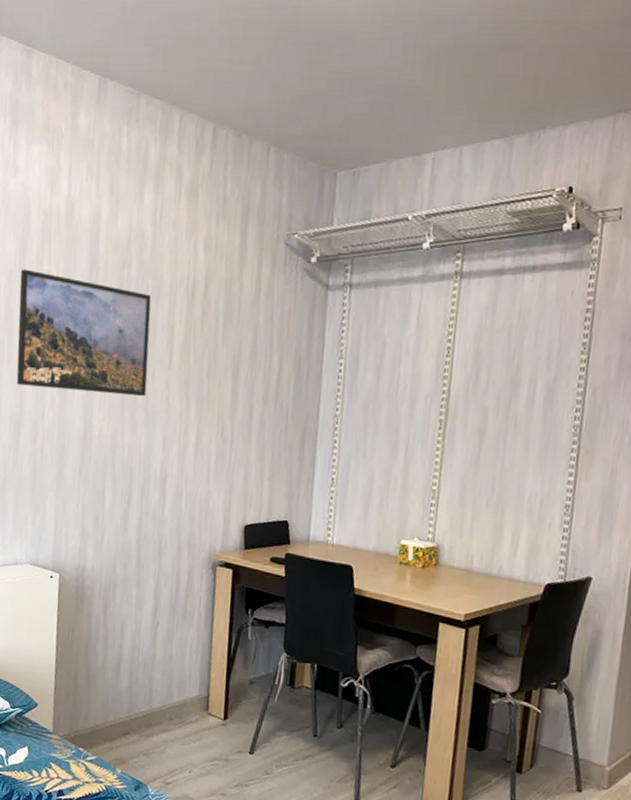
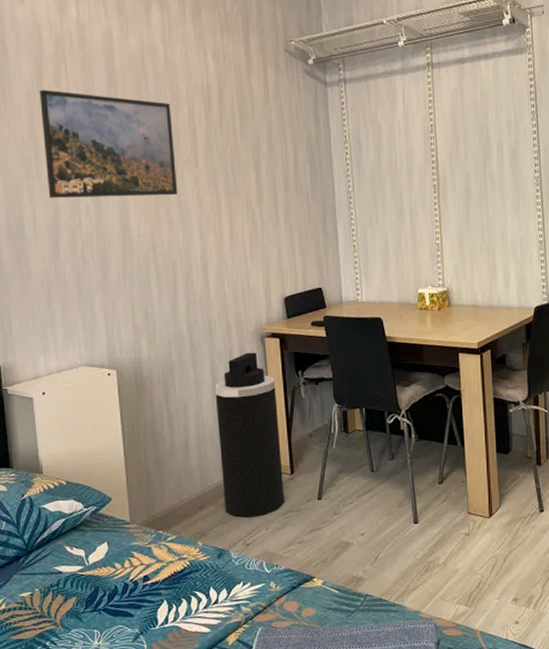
trash can: none [149,579,222,757] -> present [215,352,284,518]

